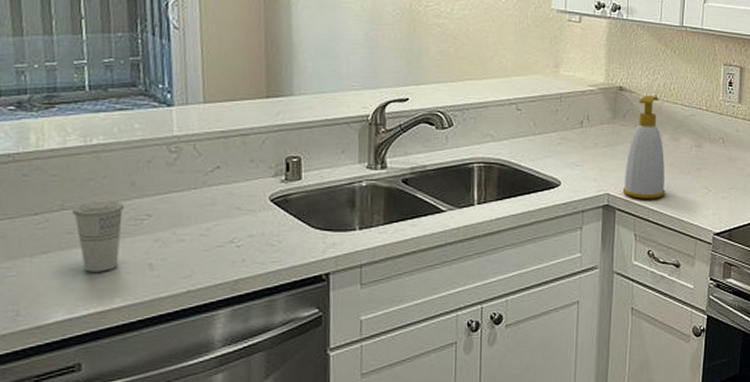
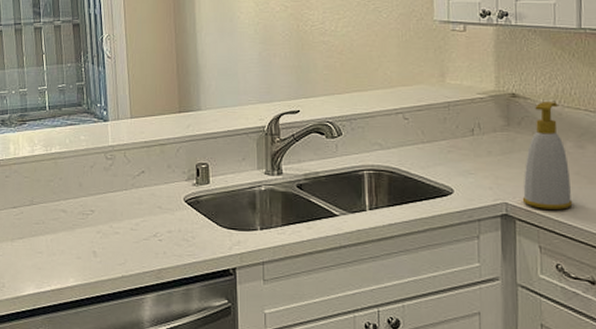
cup: present [71,201,125,272] -> none [38,198,75,256]

